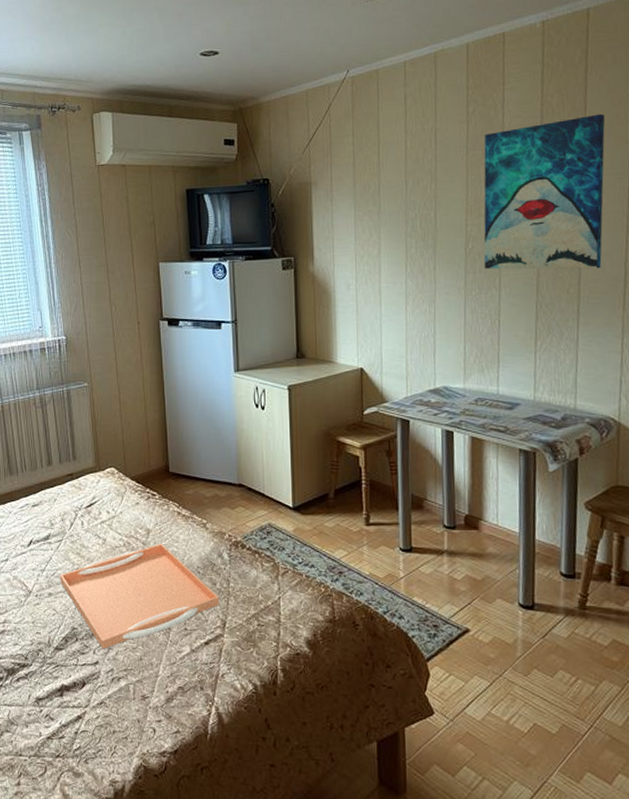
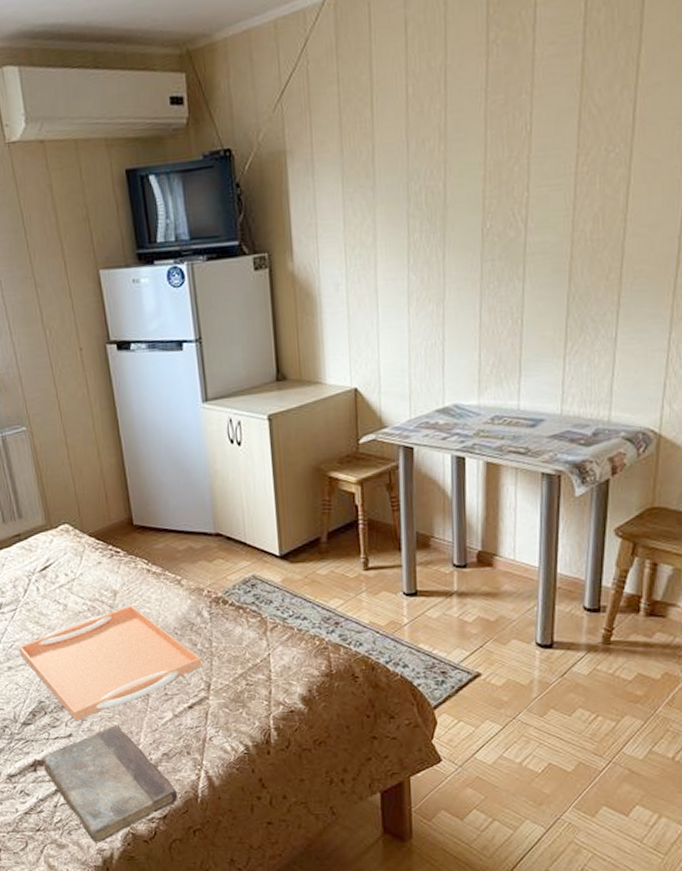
book: none [69,656,189,773] -> present [42,725,178,842]
wall art: present [484,113,606,270] -> none [505,32,667,255]

